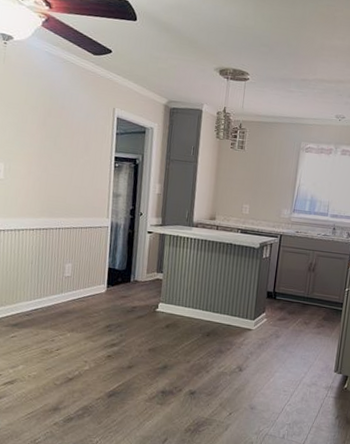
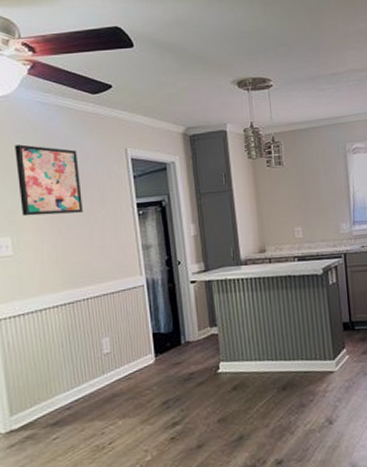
wall art: none [17,85,72,155] -> present [15,144,83,216]

